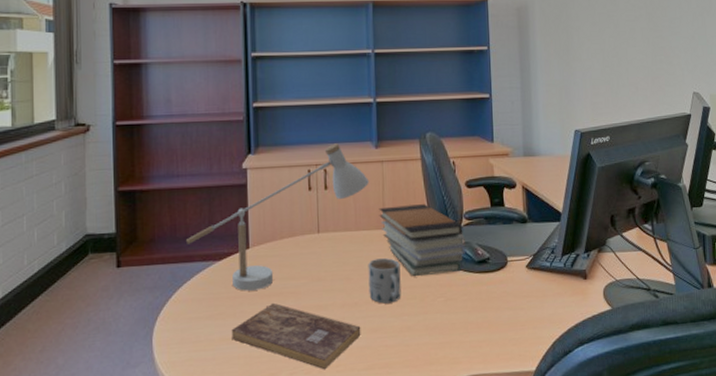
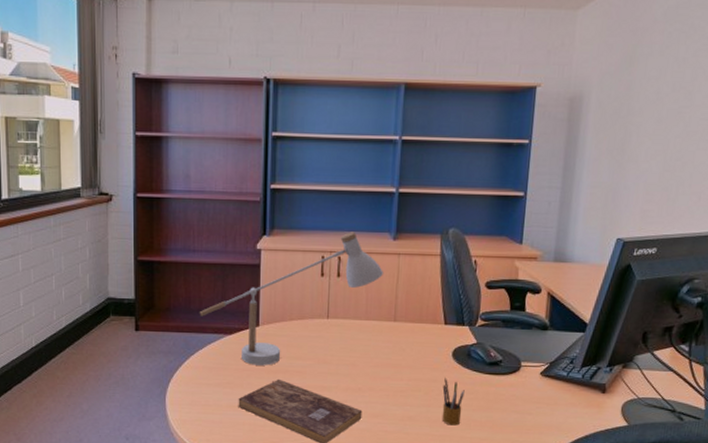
mug: present [368,258,401,304] -> none [373,349,408,393]
book stack: present [379,204,465,276] -> none [390,300,478,371]
pencil box: none [437,282,459,331] -> present [442,378,465,426]

